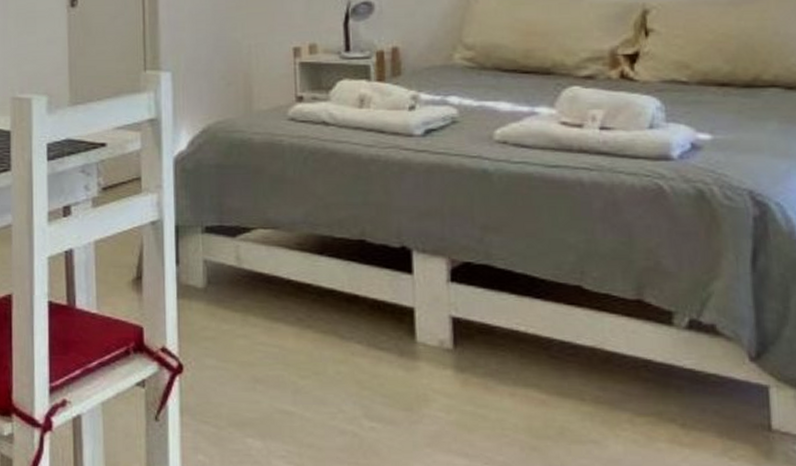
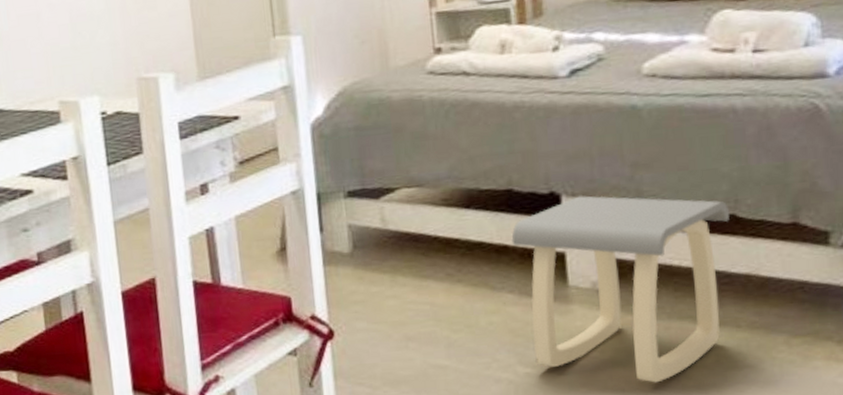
stool: none [362,252,575,450] -> present [511,195,729,383]

